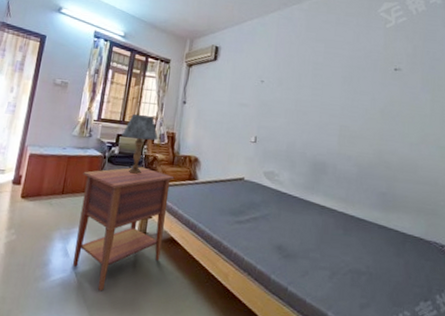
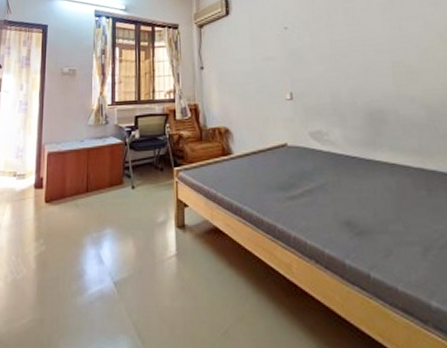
nightstand: present [72,166,175,291] -> none [105,148,206,302]
table lamp: present [121,113,158,174] -> none [139,90,180,158]

